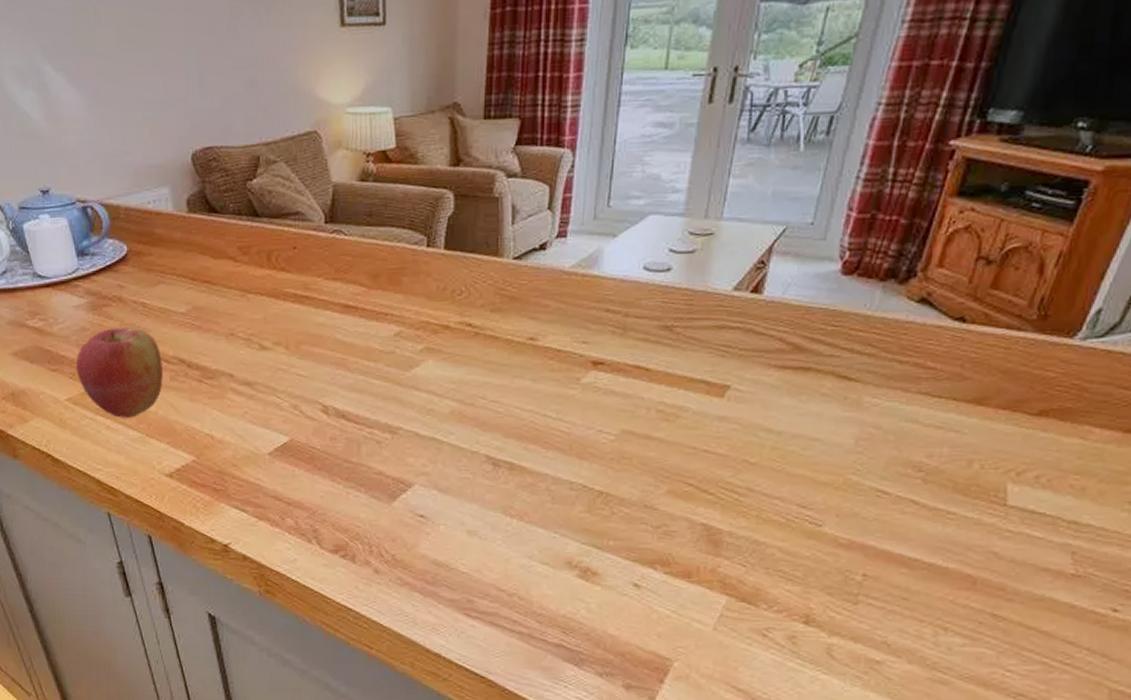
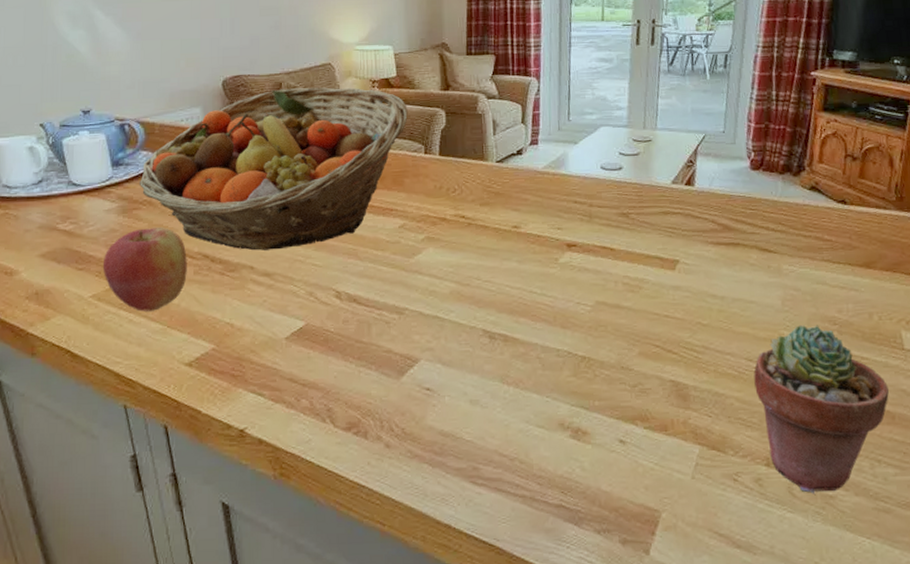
fruit basket: none [106,162,408,357] -> present [138,87,408,251]
potted succulent: none [804,470,975,658] -> present [753,325,889,494]

